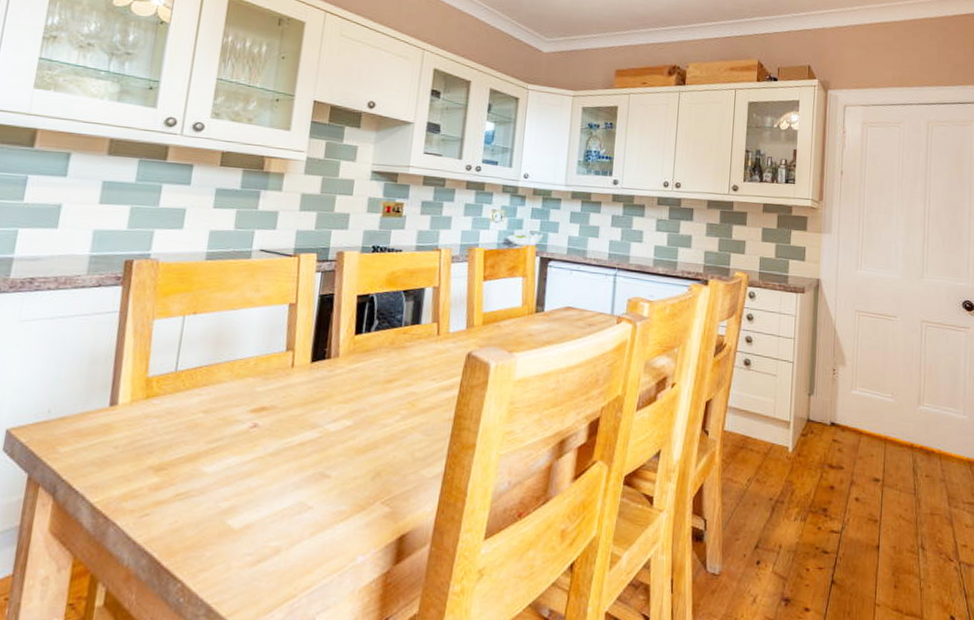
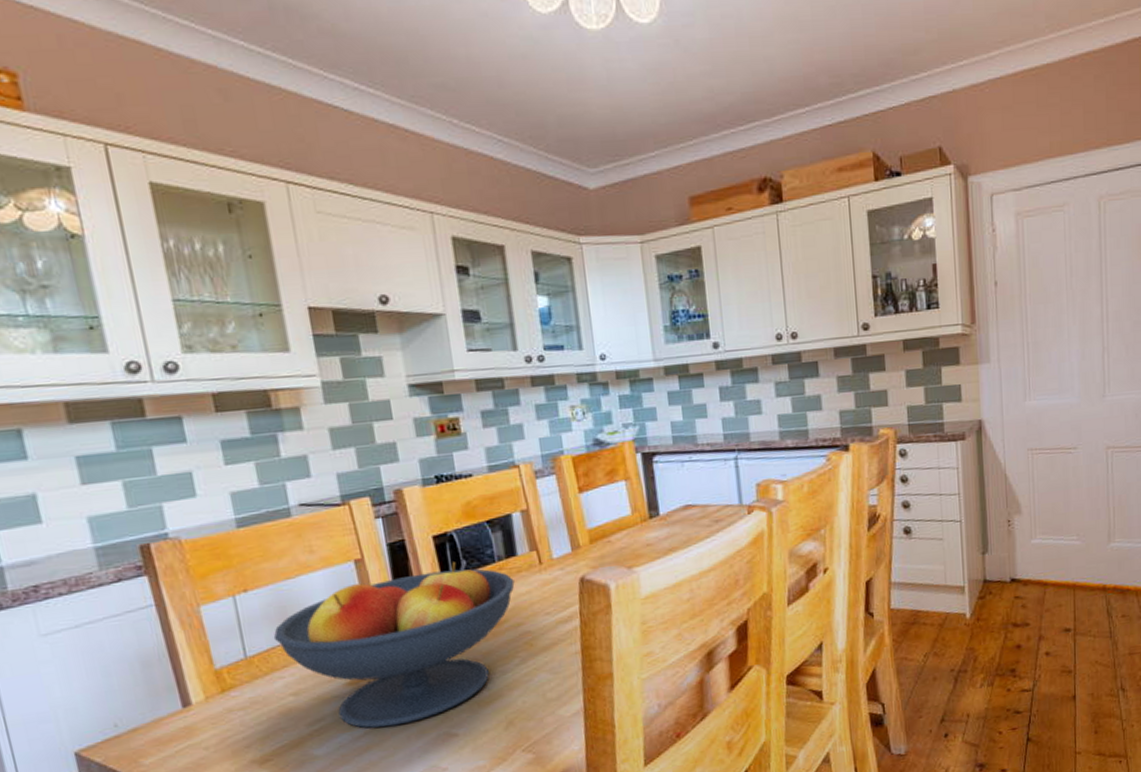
fruit bowl: none [204,320,413,458] -> present [273,562,515,729]

